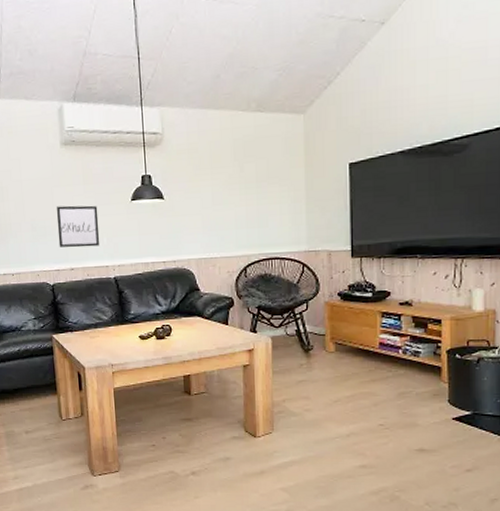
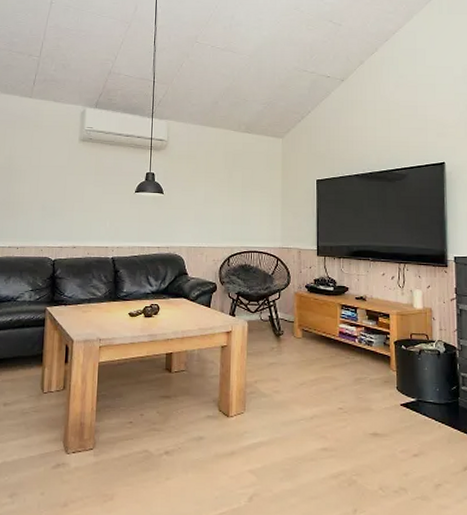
wall art: present [56,205,100,248] -> none [65,191,105,229]

